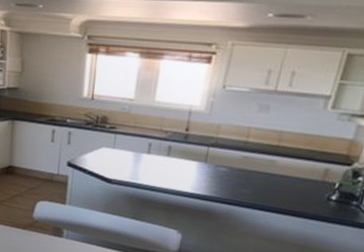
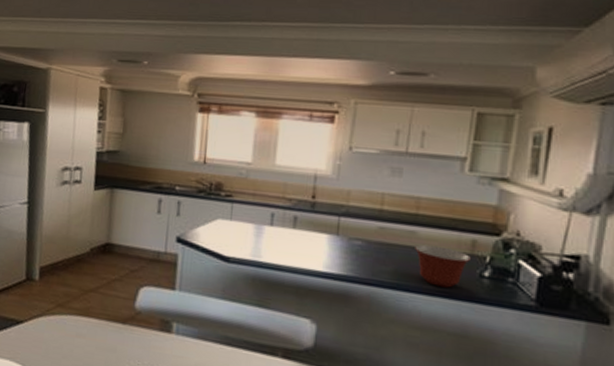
mixing bowl: none [272,171,323,208] -> present [415,244,472,288]

